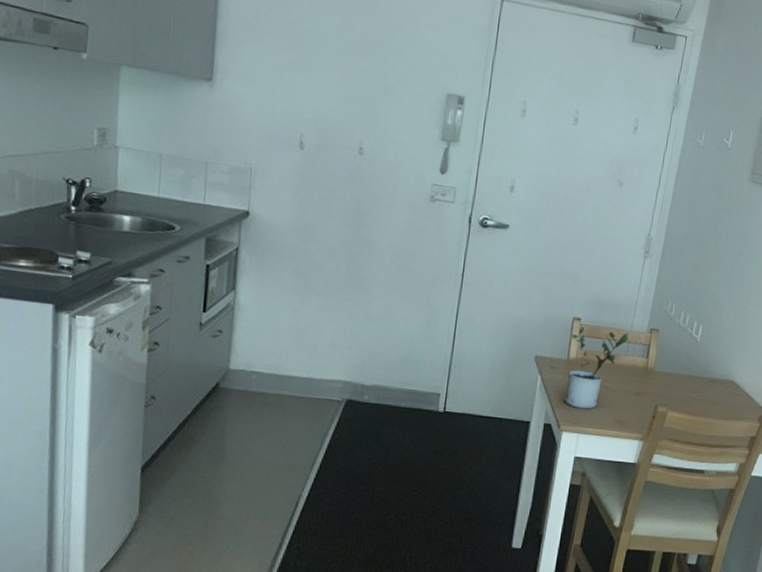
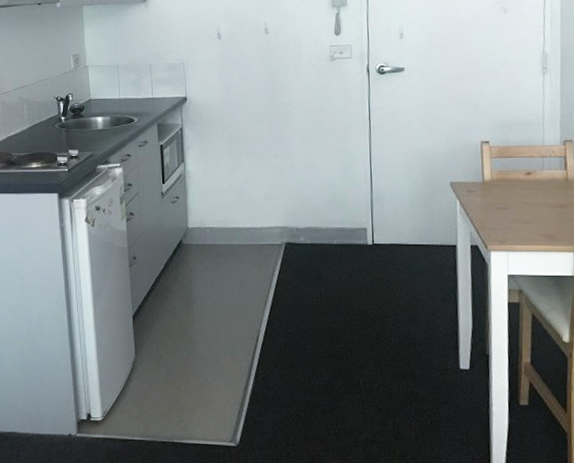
potted plant: present [564,326,629,409] -> none [482,148,542,227]

